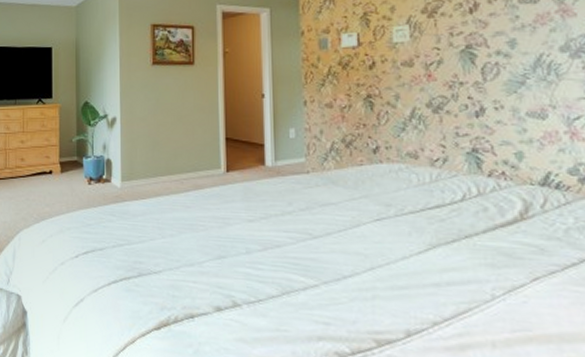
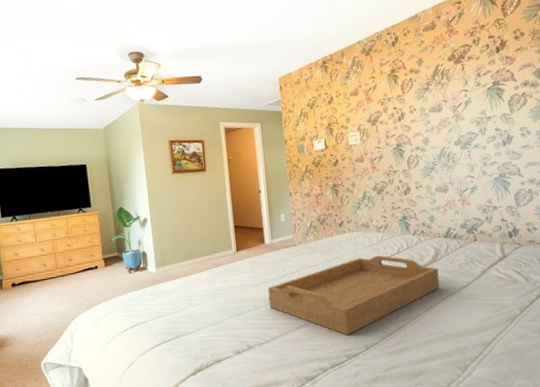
serving tray: none [265,200,531,311] -> present [268,255,440,336]

